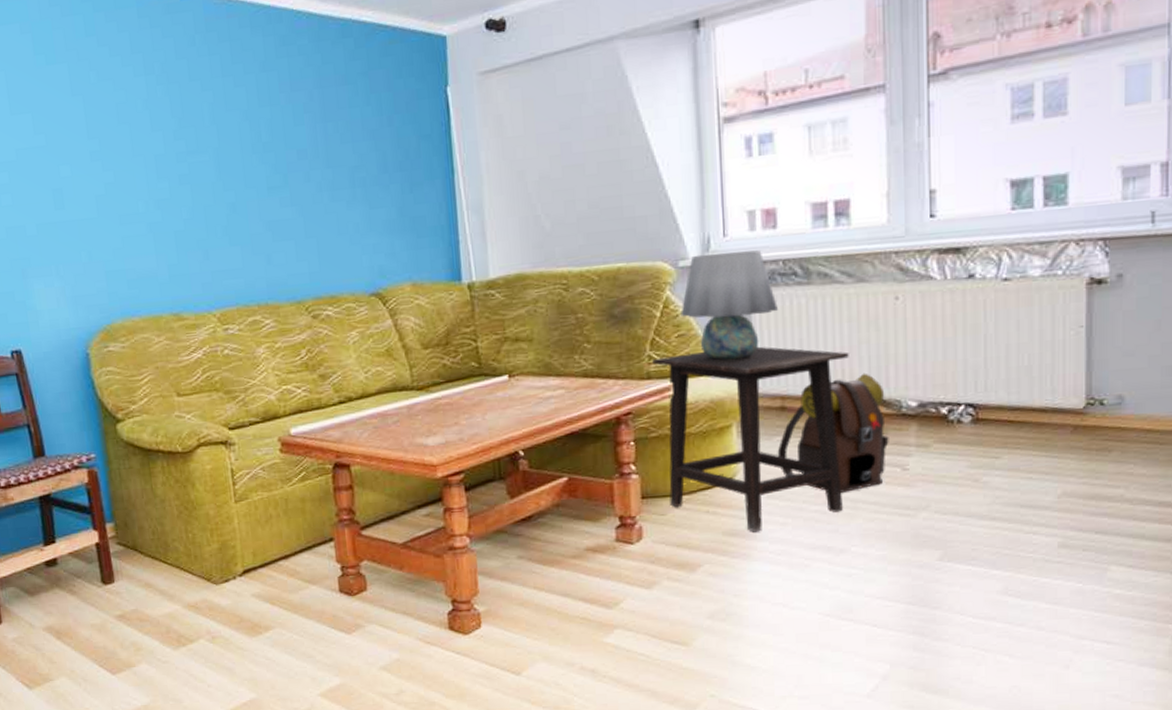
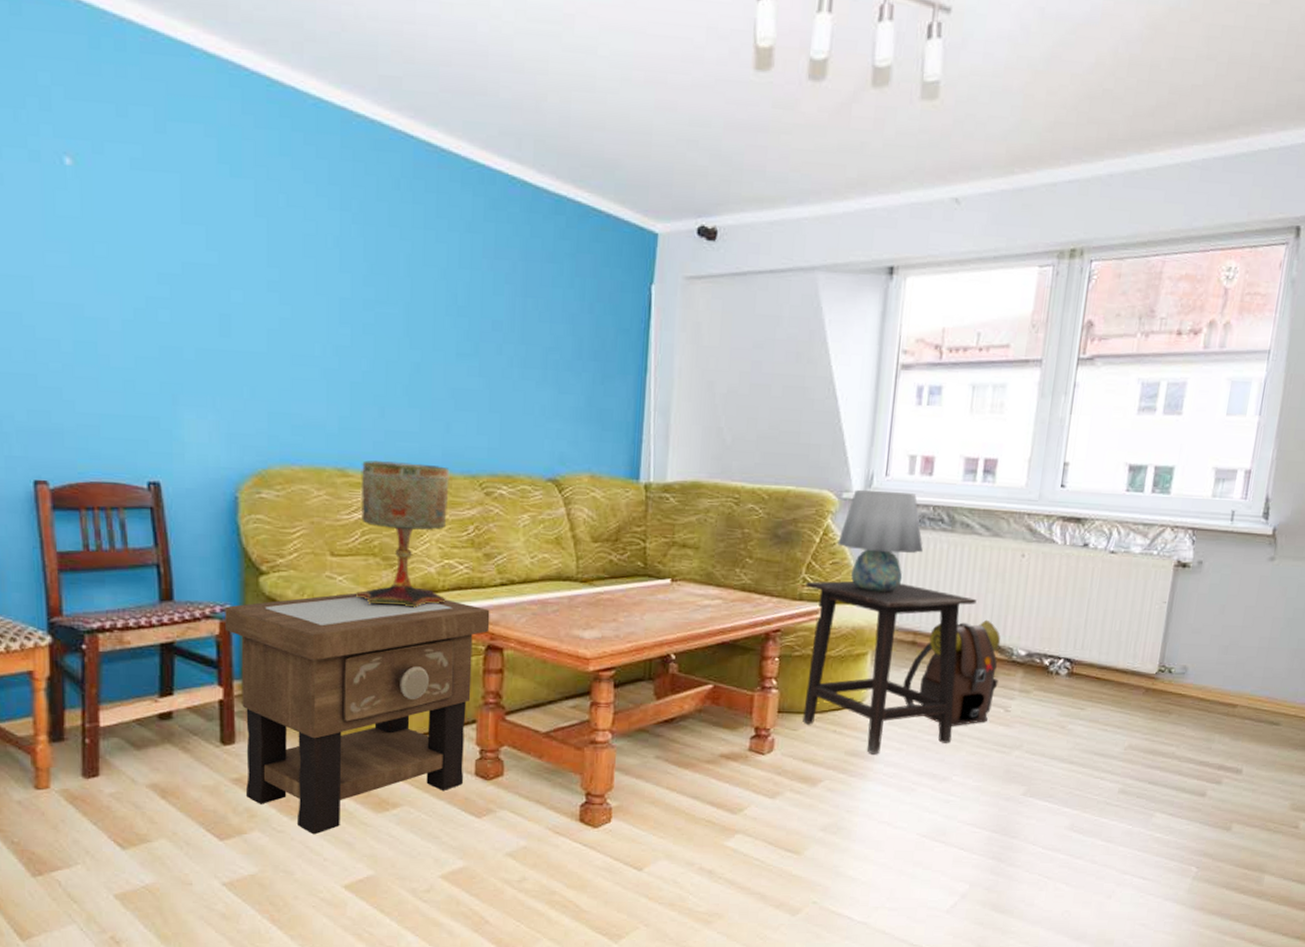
side table: none [90,423,334,663] -> present [225,593,490,835]
table lamp: none [194,297,289,437] -> present [356,460,451,608]

